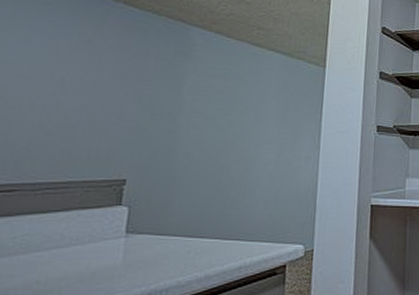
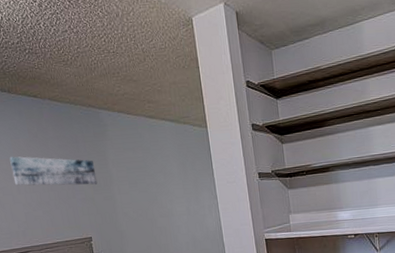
wall art: none [29,60,162,112] -> present [9,156,98,186]

